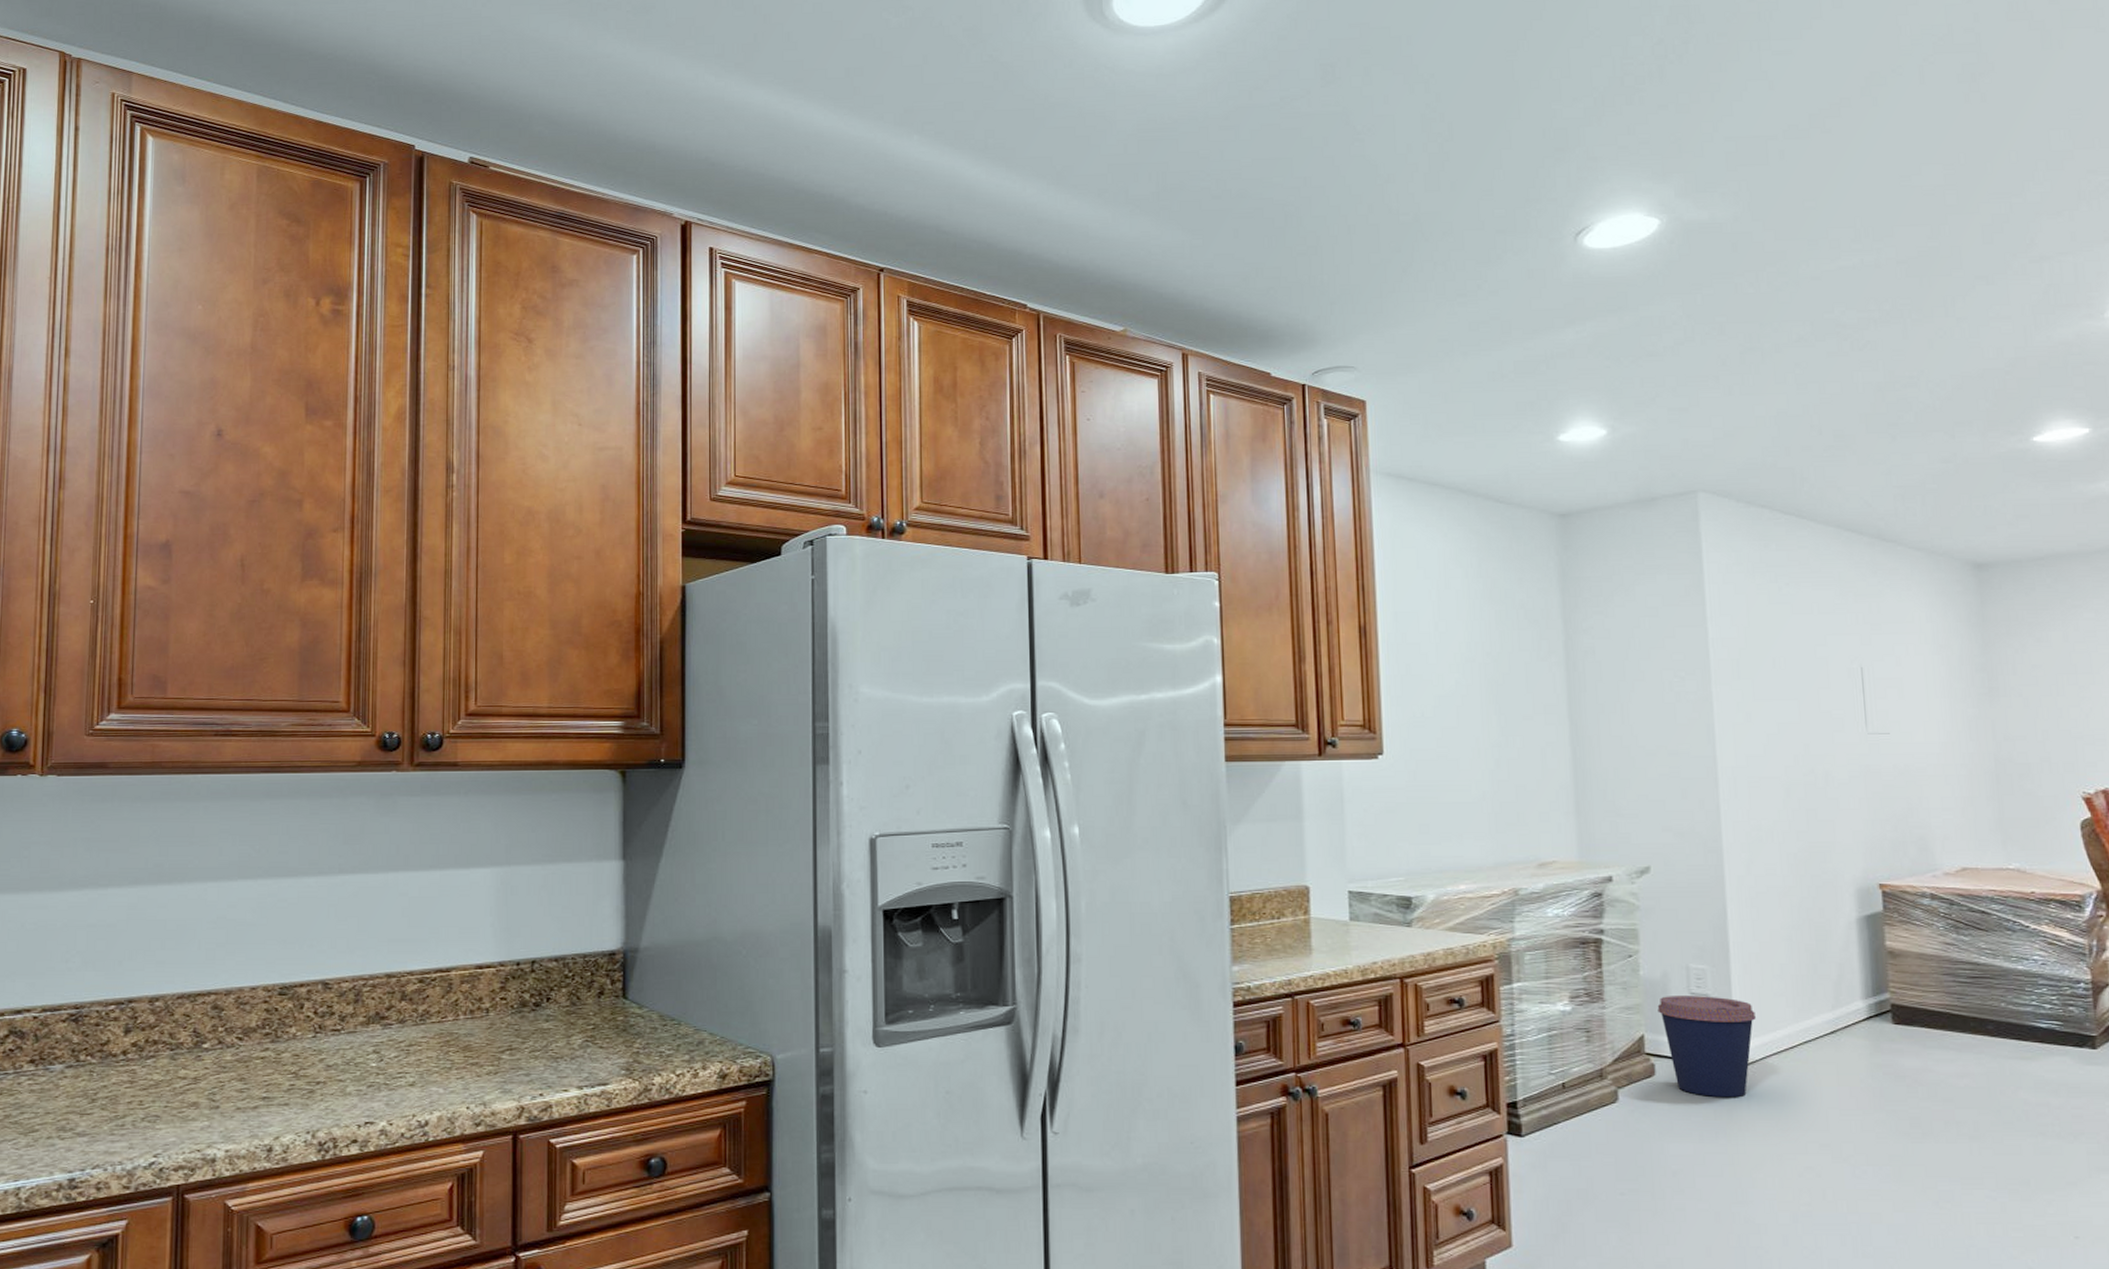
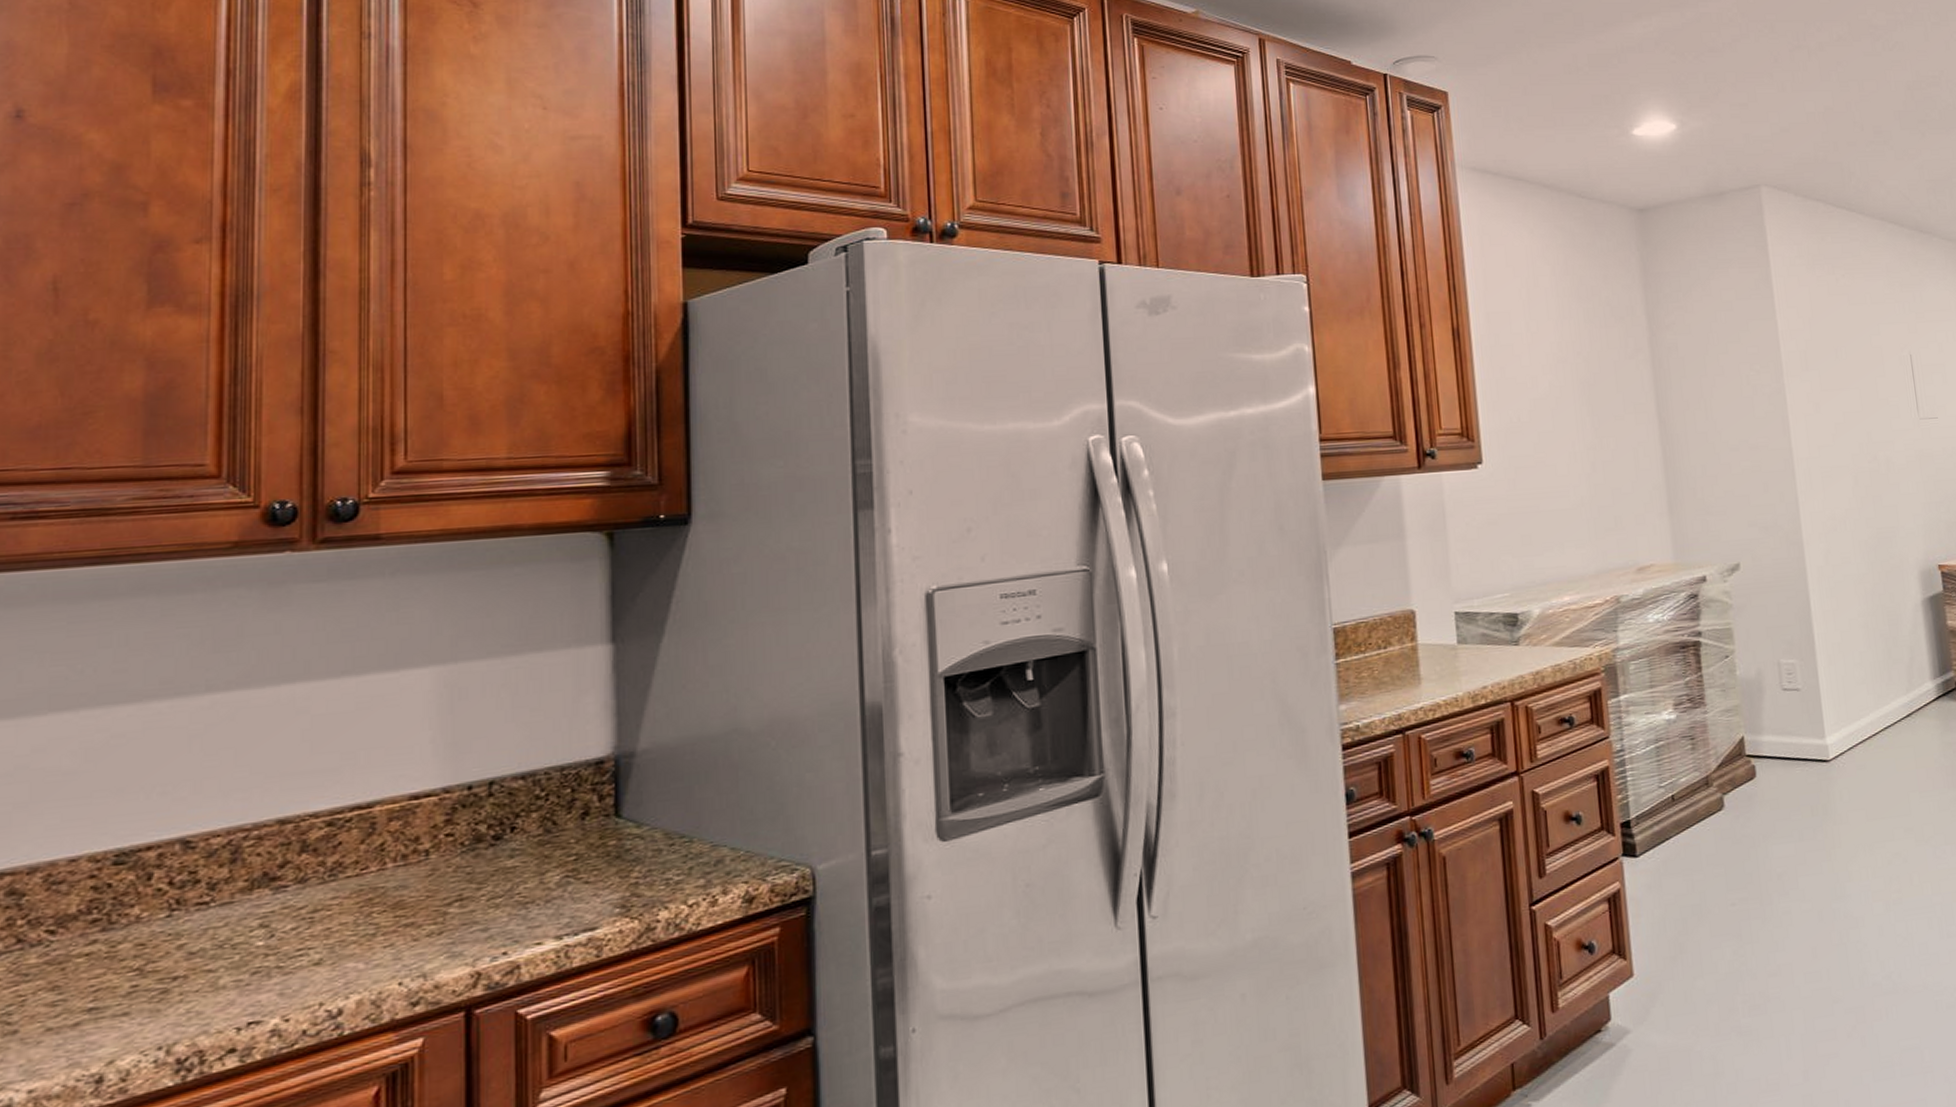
coffee cup: present [1657,996,1756,1098] -> none [1754,690,1842,793]

